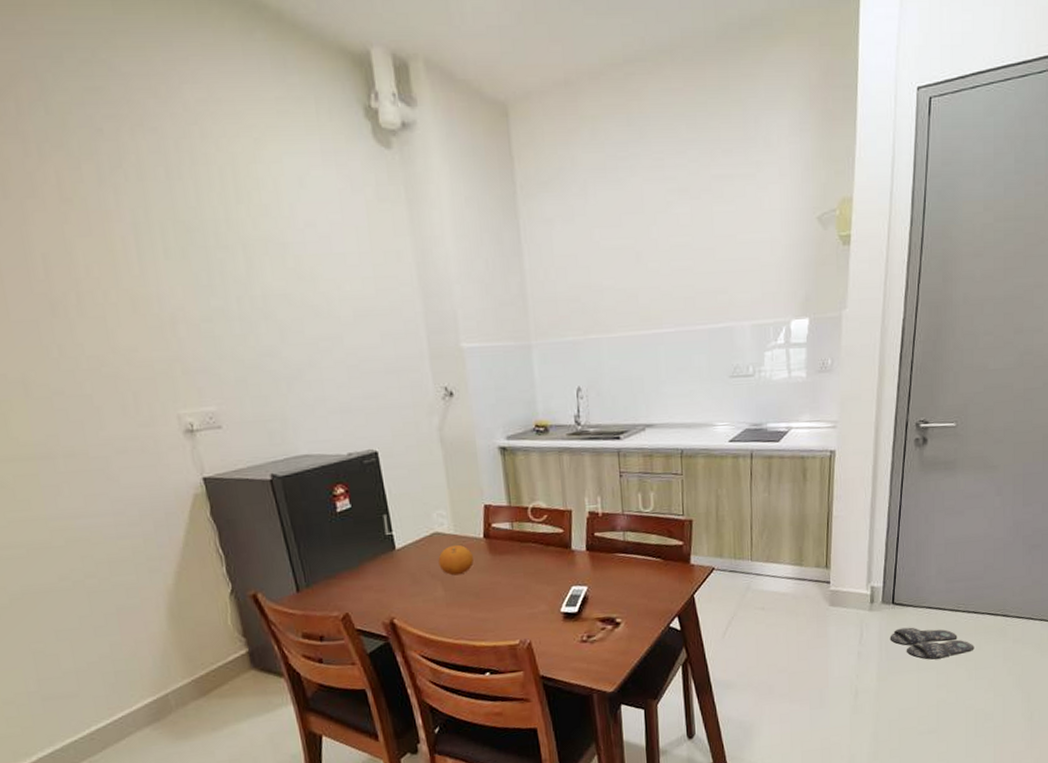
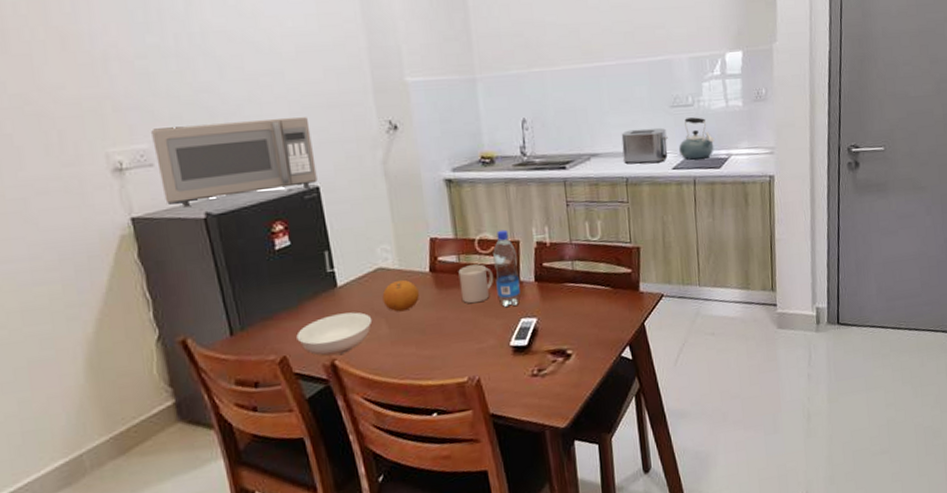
microwave: none [219,382,376,469] -> present [151,117,318,208]
bowl: none [358,574,429,616] -> present [296,312,373,357]
mug: none [511,532,546,570] -> present [458,264,494,304]
bottle: none [545,498,573,576] -> present [493,229,521,308]
toaster: none [677,399,726,436] -> present [621,128,668,165]
kettle: none [737,388,775,432] -> present [679,117,715,160]
slippers: present [889,627,974,660] -> none [837,346,918,379]

